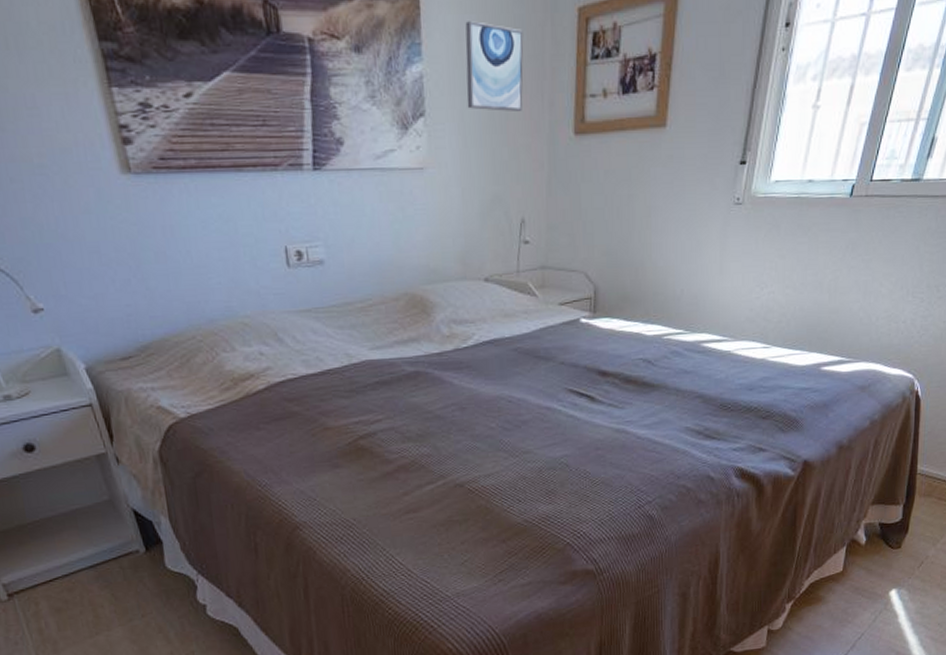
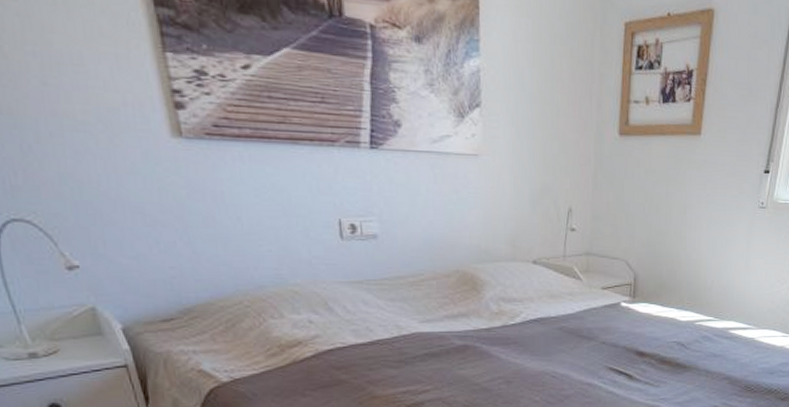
wall art: present [465,21,524,111] -> none [521,24,575,110]

